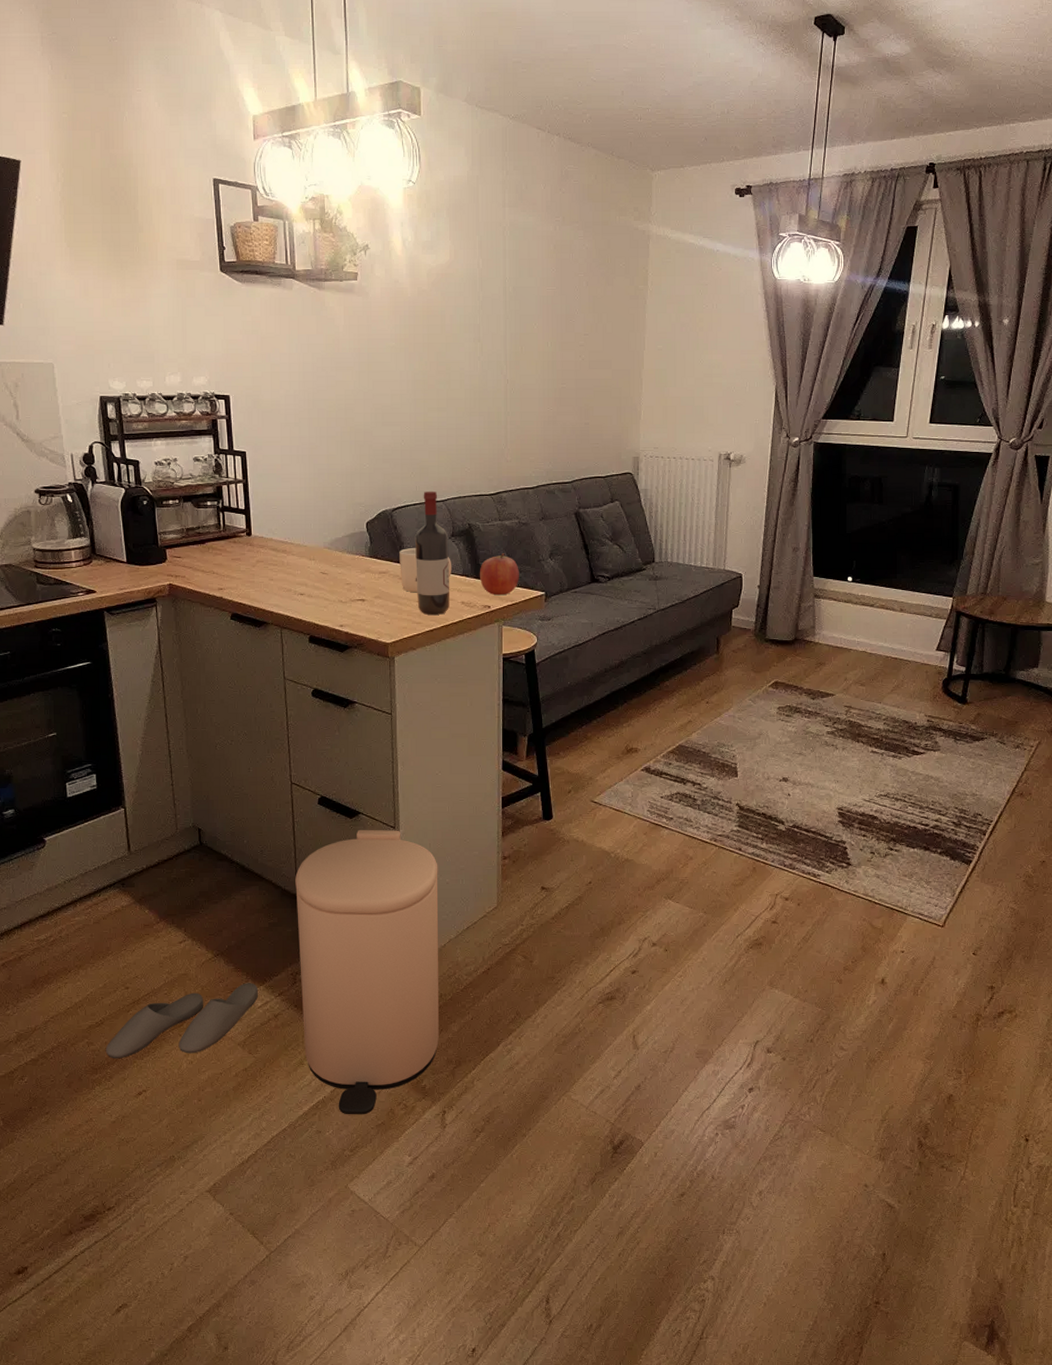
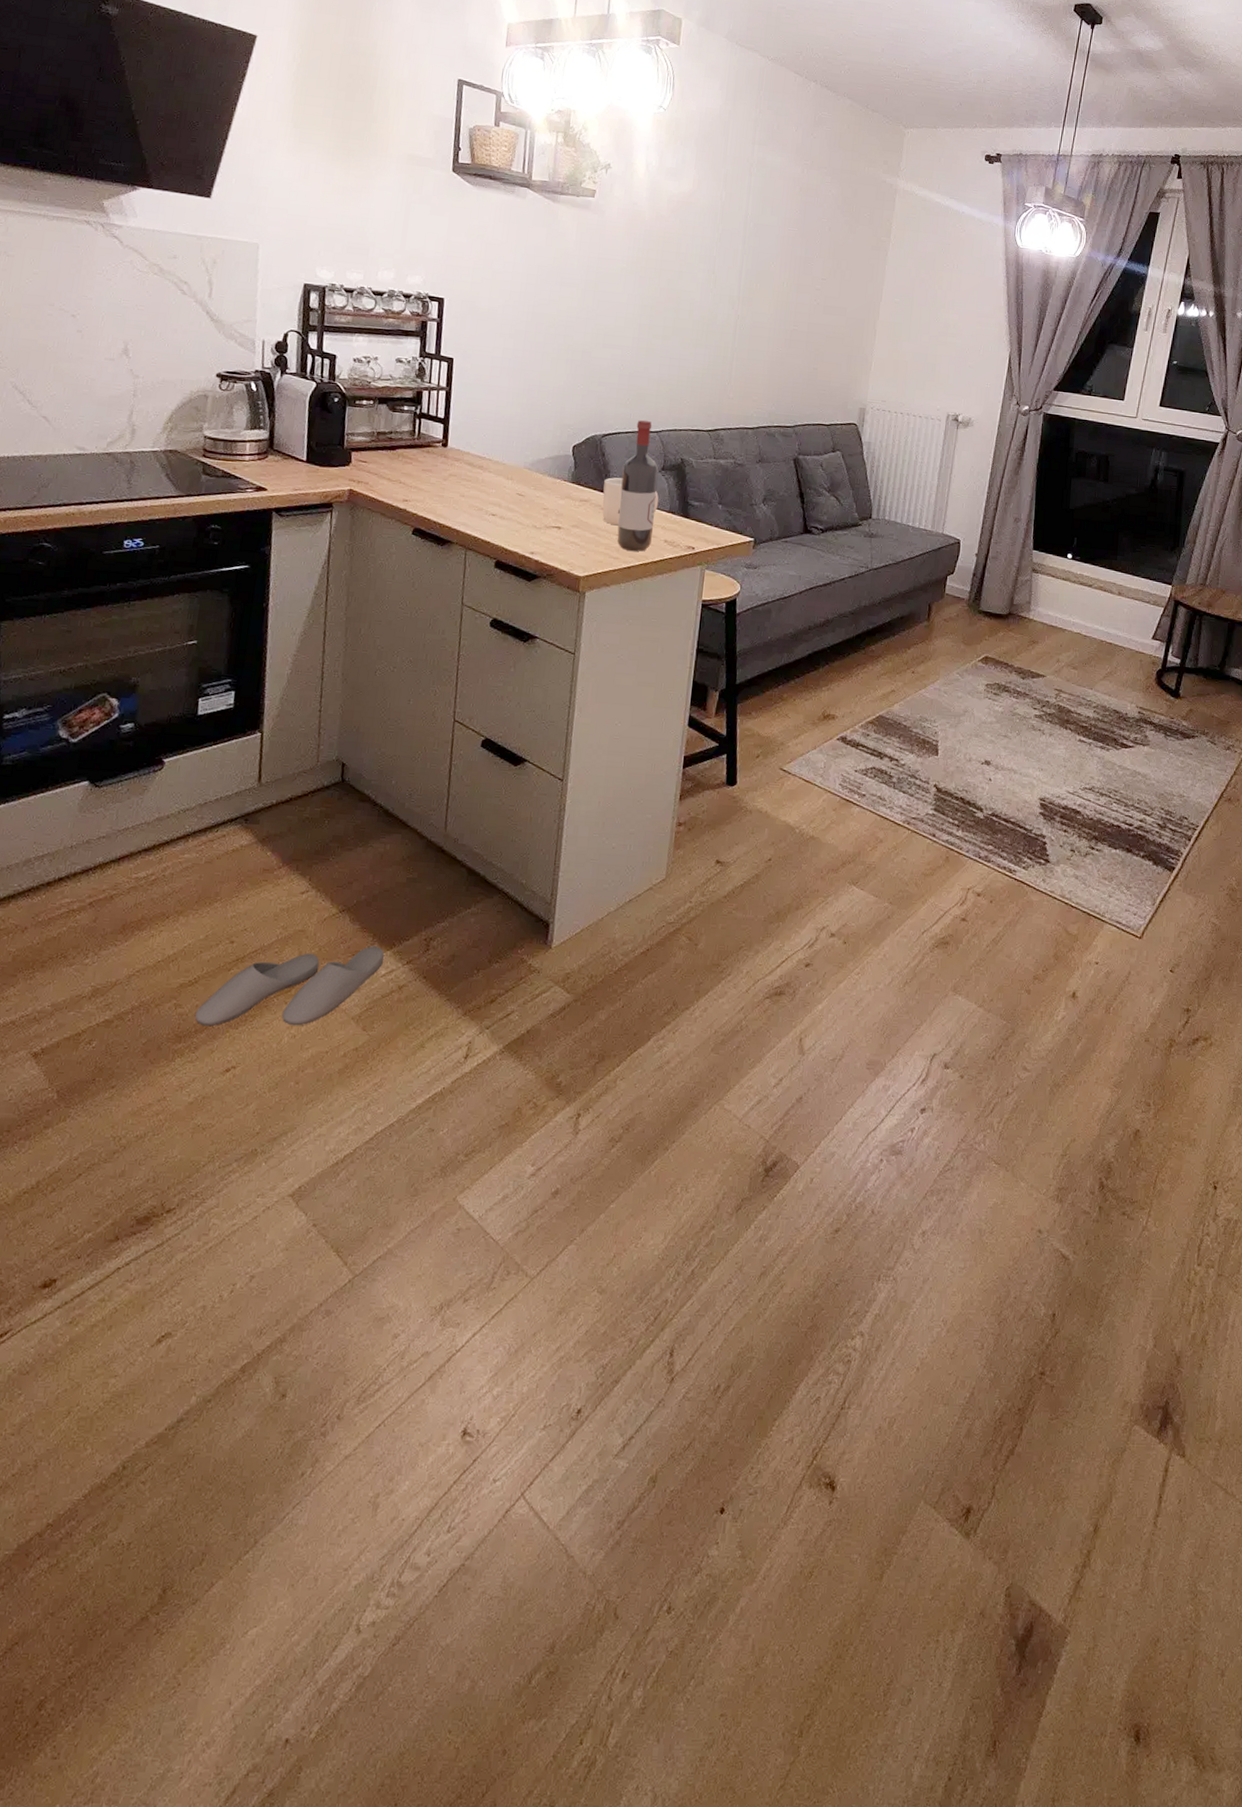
pedal bin: present [295,829,439,1115] -> none [427,779,606,1113]
fruit: present [479,553,519,596] -> none [686,493,729,538]

